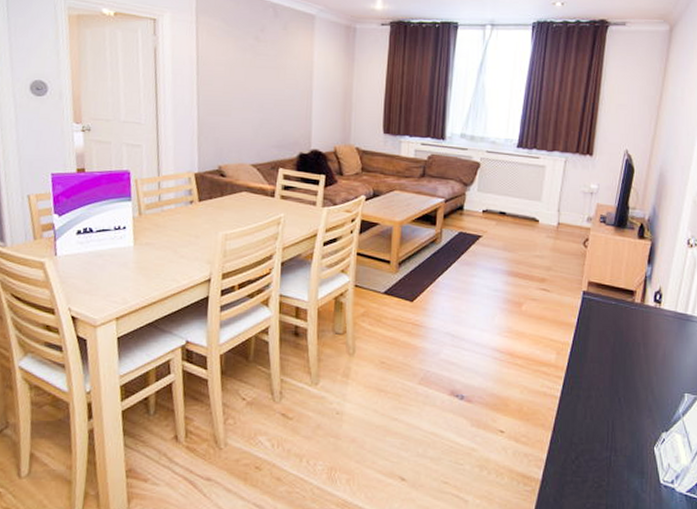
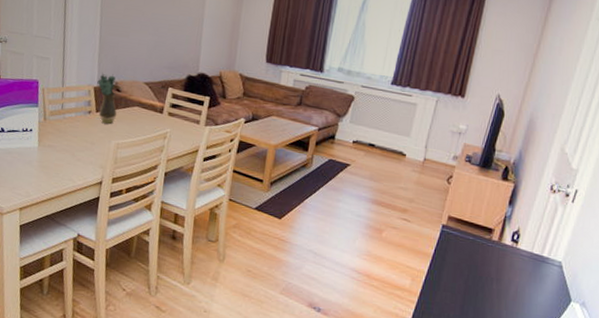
vase: none [198,157,223,213] -> present [97,73,117,124]

